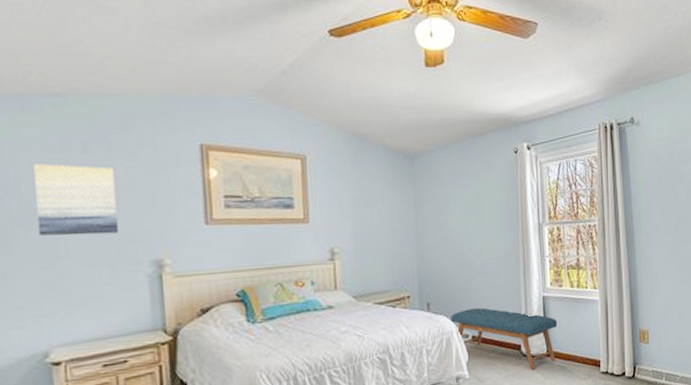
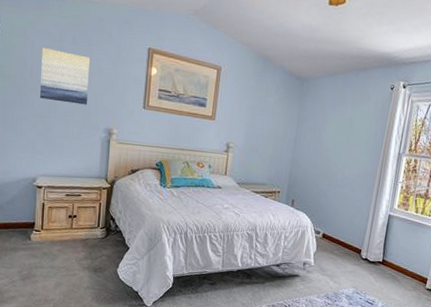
bench: present [451,307,558,371] -> none [308,211,397,273]

